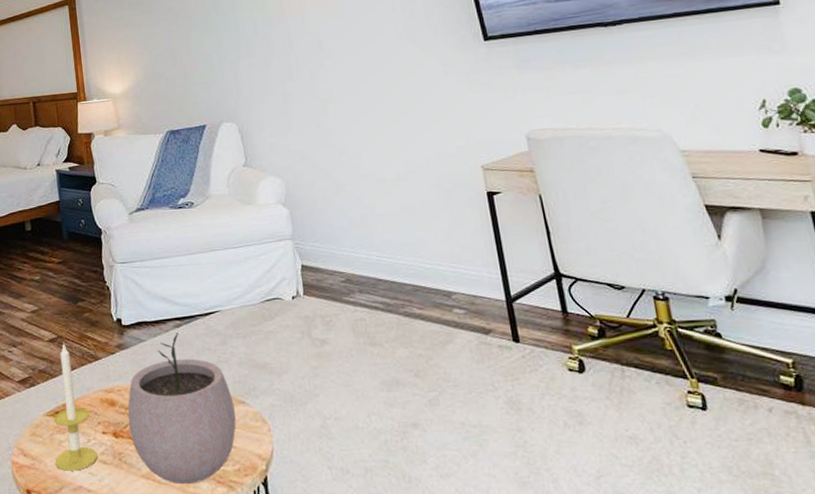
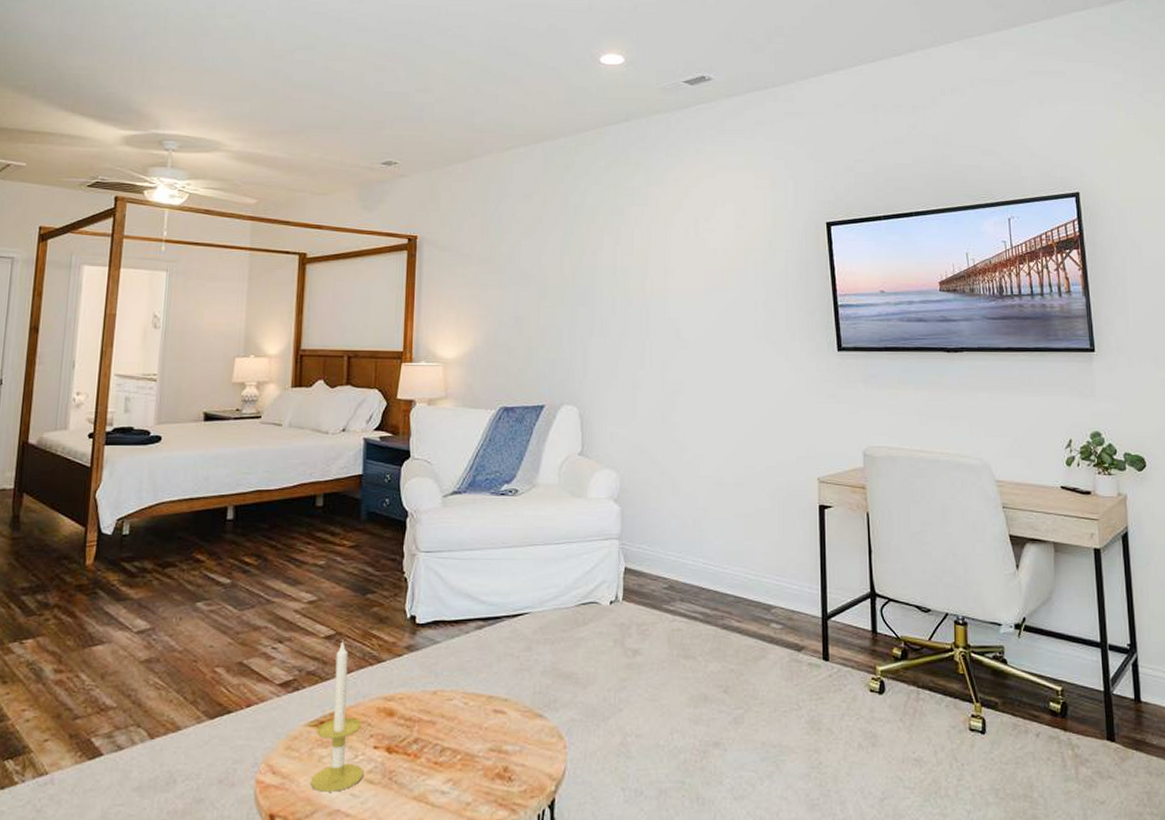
plant pot: present [128,333,237,485] -> none [406,635,530,808]

